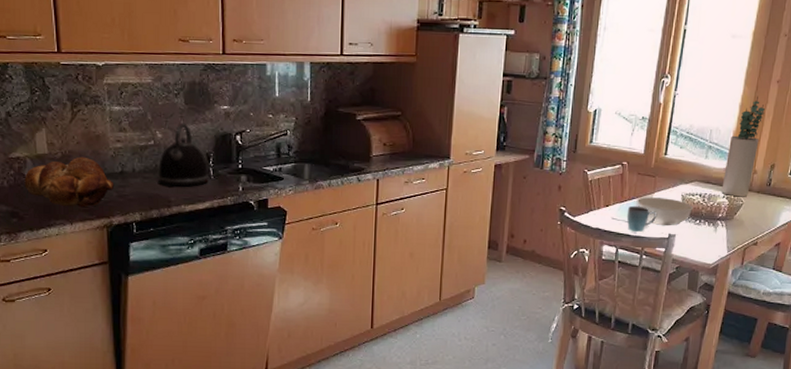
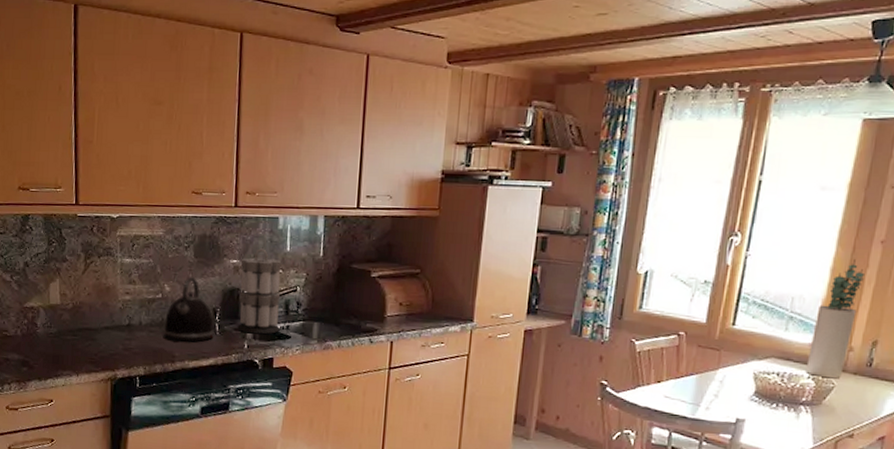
bread loaf: present [24,156,115,208] -> none [36,308,121,360]
spice rack: none [231,94,273,177] -> present [237,248,282,335]
mug: present [626,205,658,233] -> none [683,382,722,415]
bowl: present [637,197,694,227] -> none [697,373,770,410]

